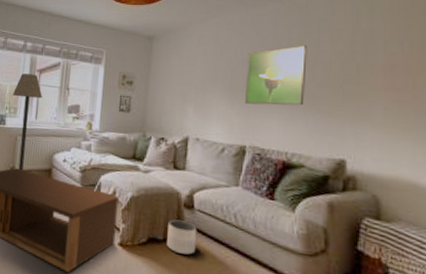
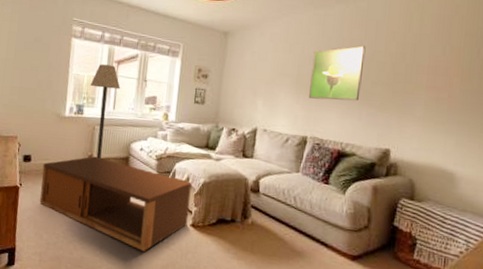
planter: present [167,219,197,255] -> none [234,202,261,234]

